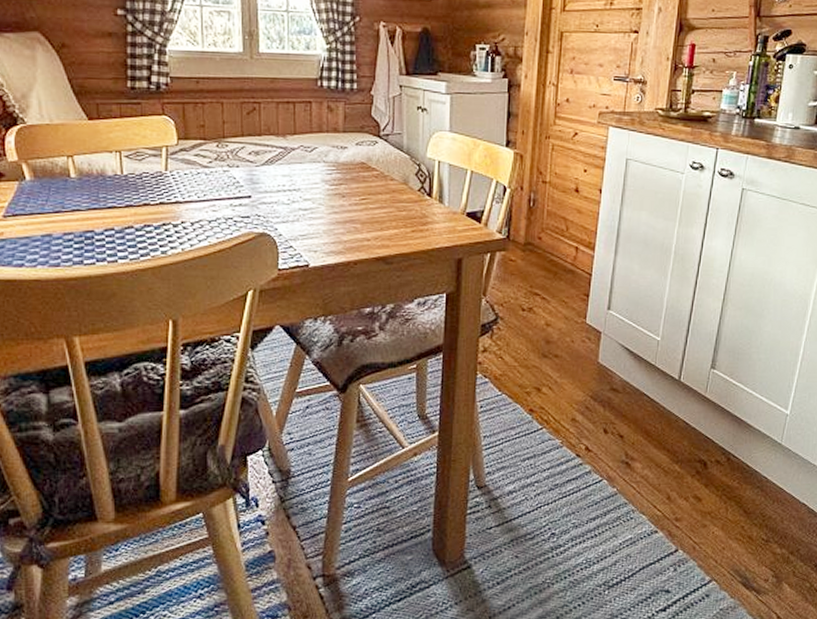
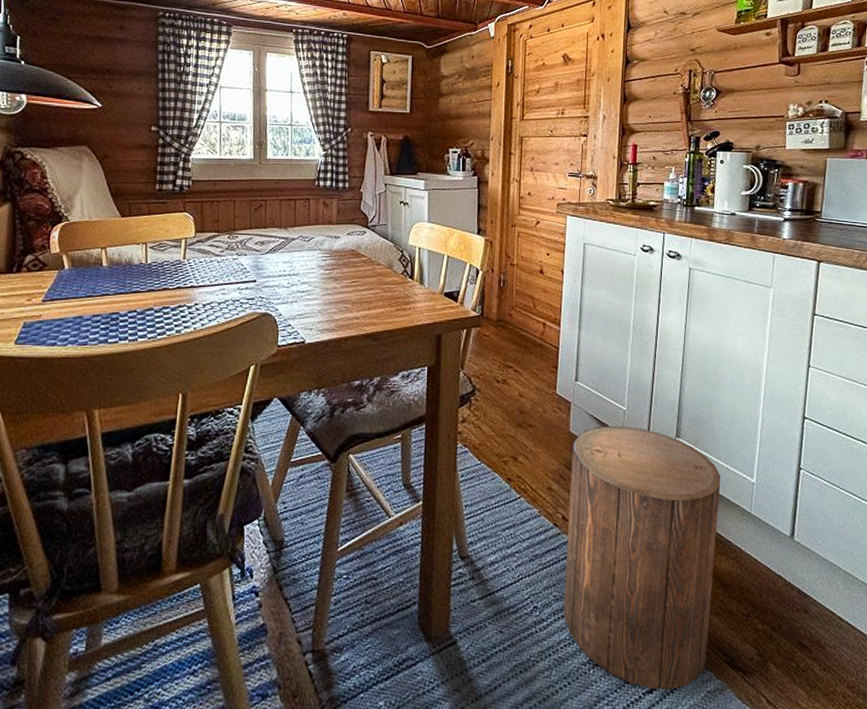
stool: none [582,357,755,608] -> present [564,426,721,690]

